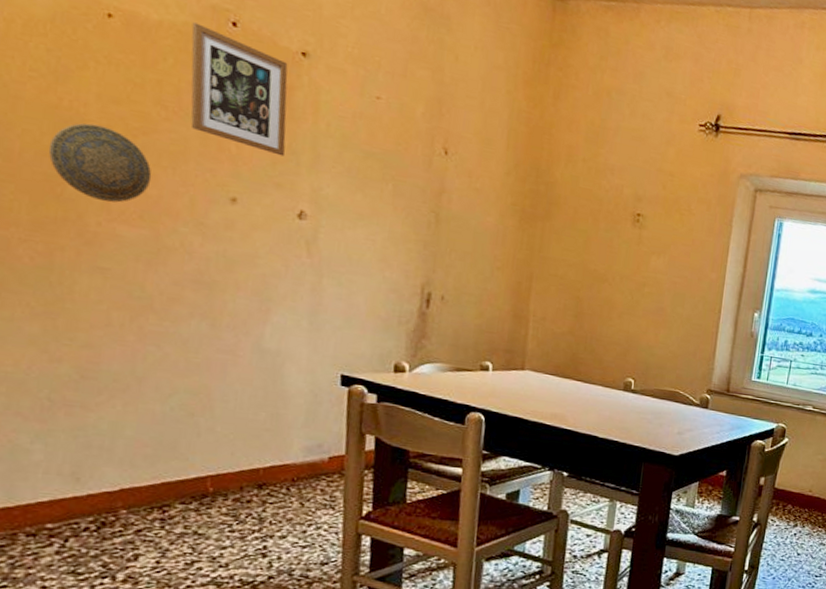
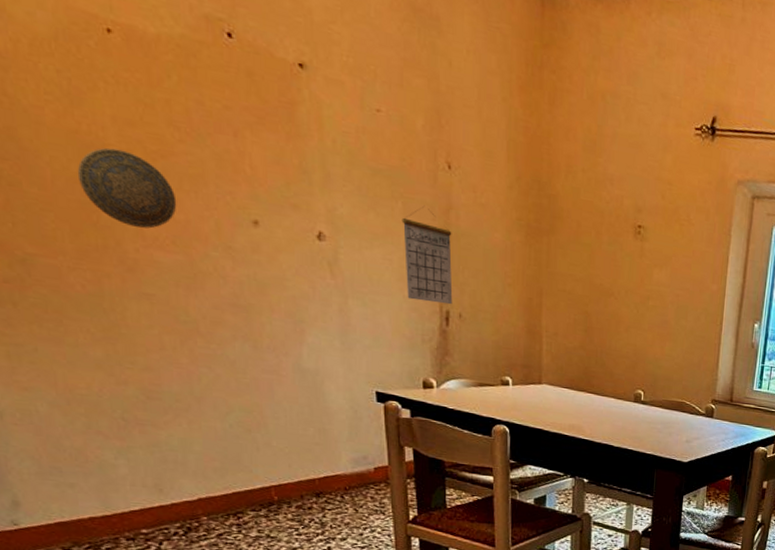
picture frame: present [191,22,288,156] -> none [189,34,298,176]
calendar: none [387,188,443,287] -> present [402,205,453,305]

